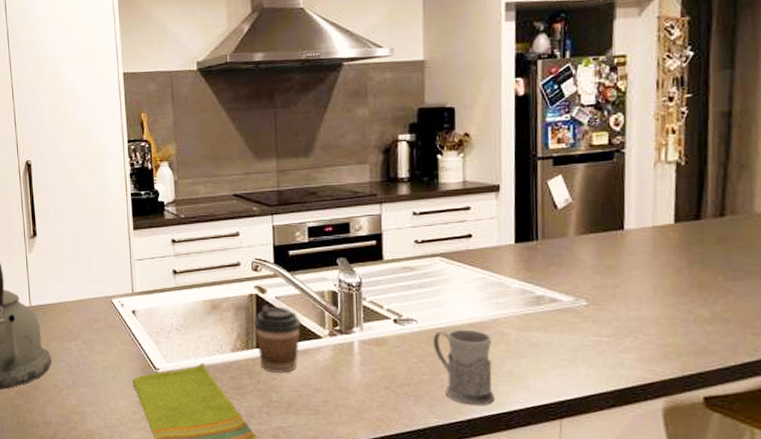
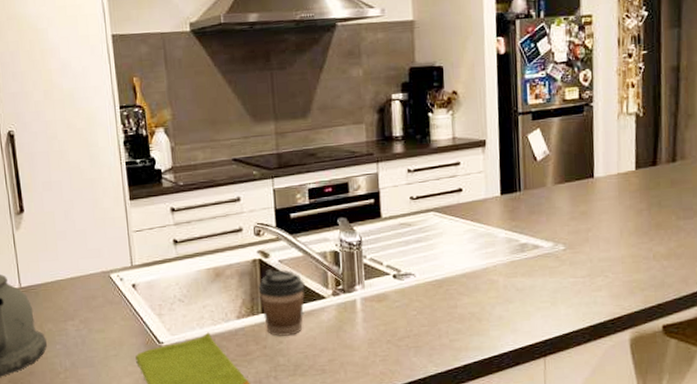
mug: present [432,329,494,405] -> none [429,279,487,351]

